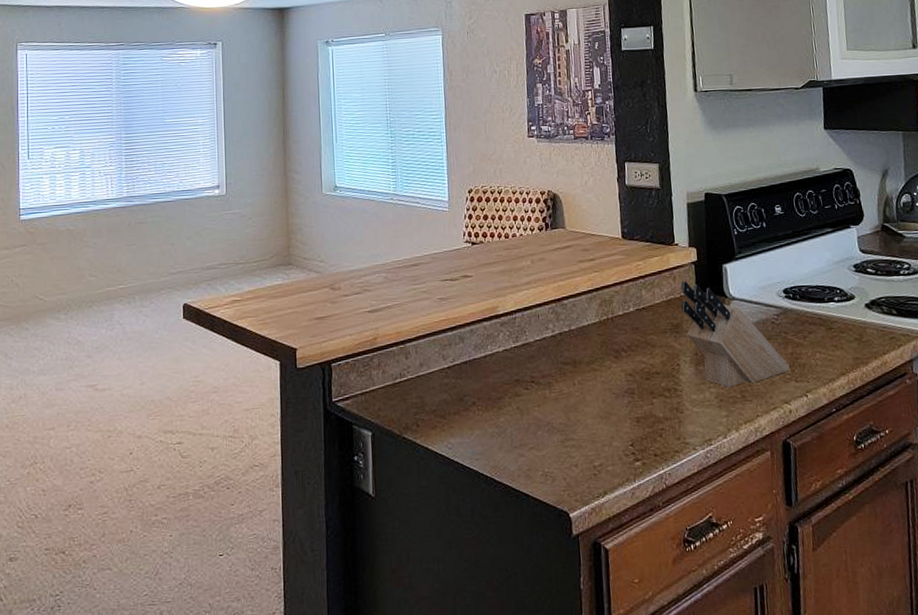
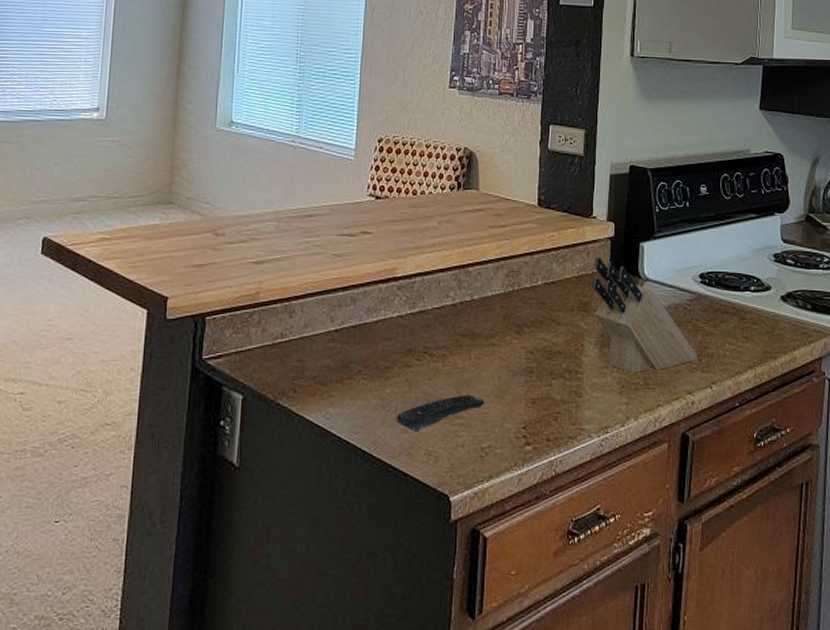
remote control: none [512,417,593,456] -> present [396,394,485,432]

